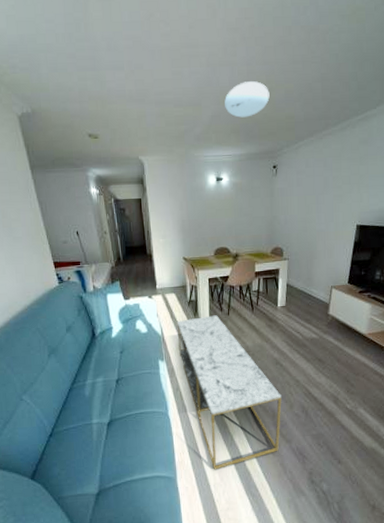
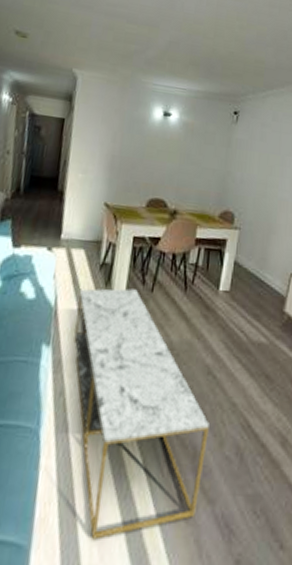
ceiling light: present [225,81,270,118] -> none [186,13,240,52]

